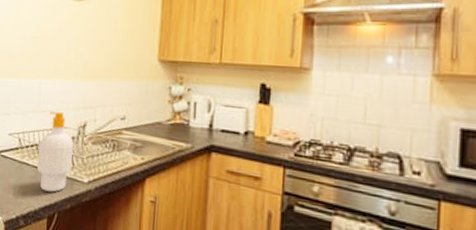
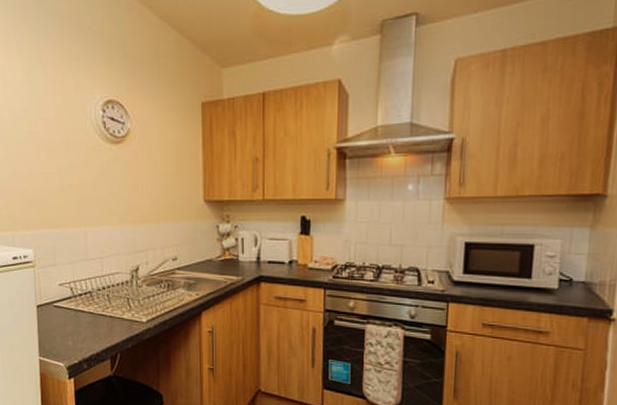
soap bottle: present [37,111,73,192] -> none [93,258,128,335]

